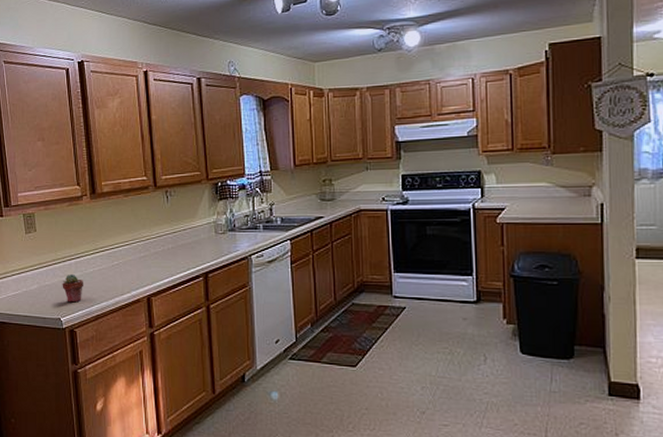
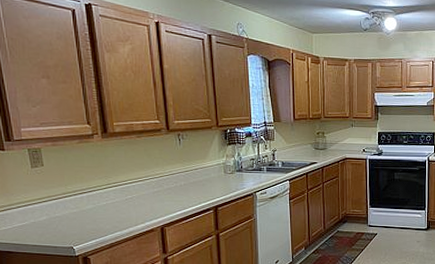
potted succulent: present [62,273,84,303] -> none [73,206,97,233]

